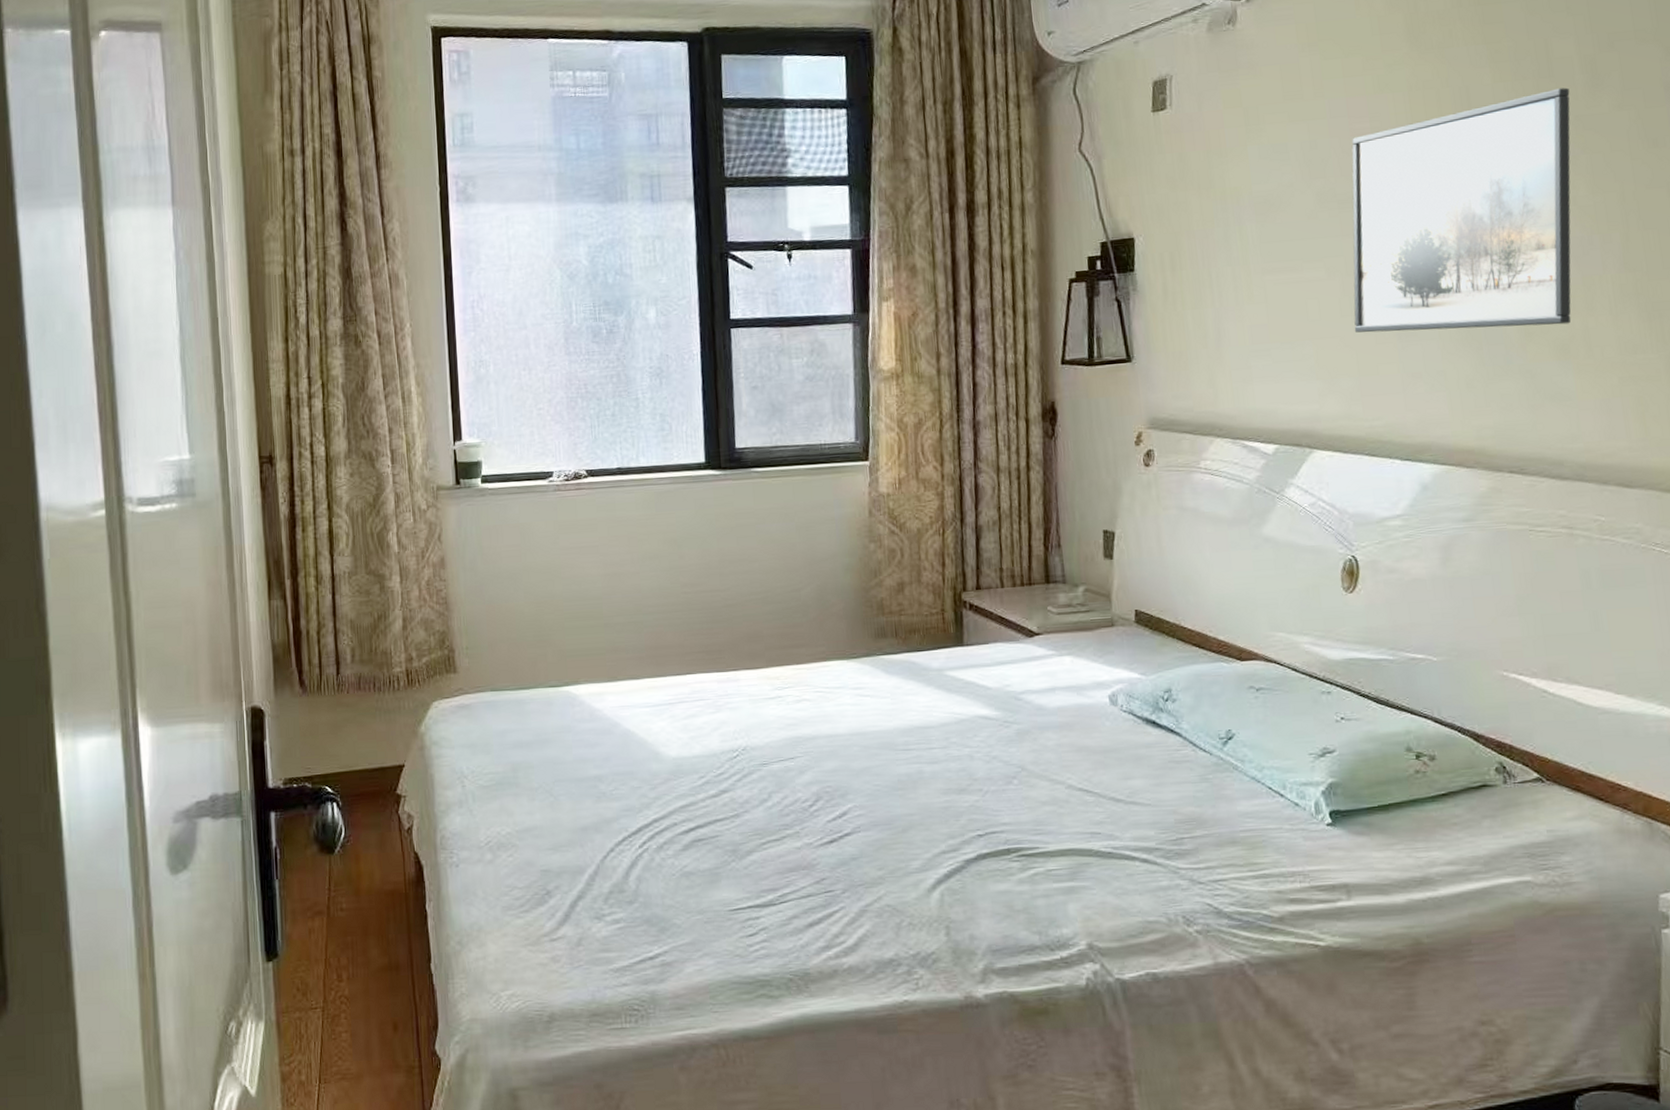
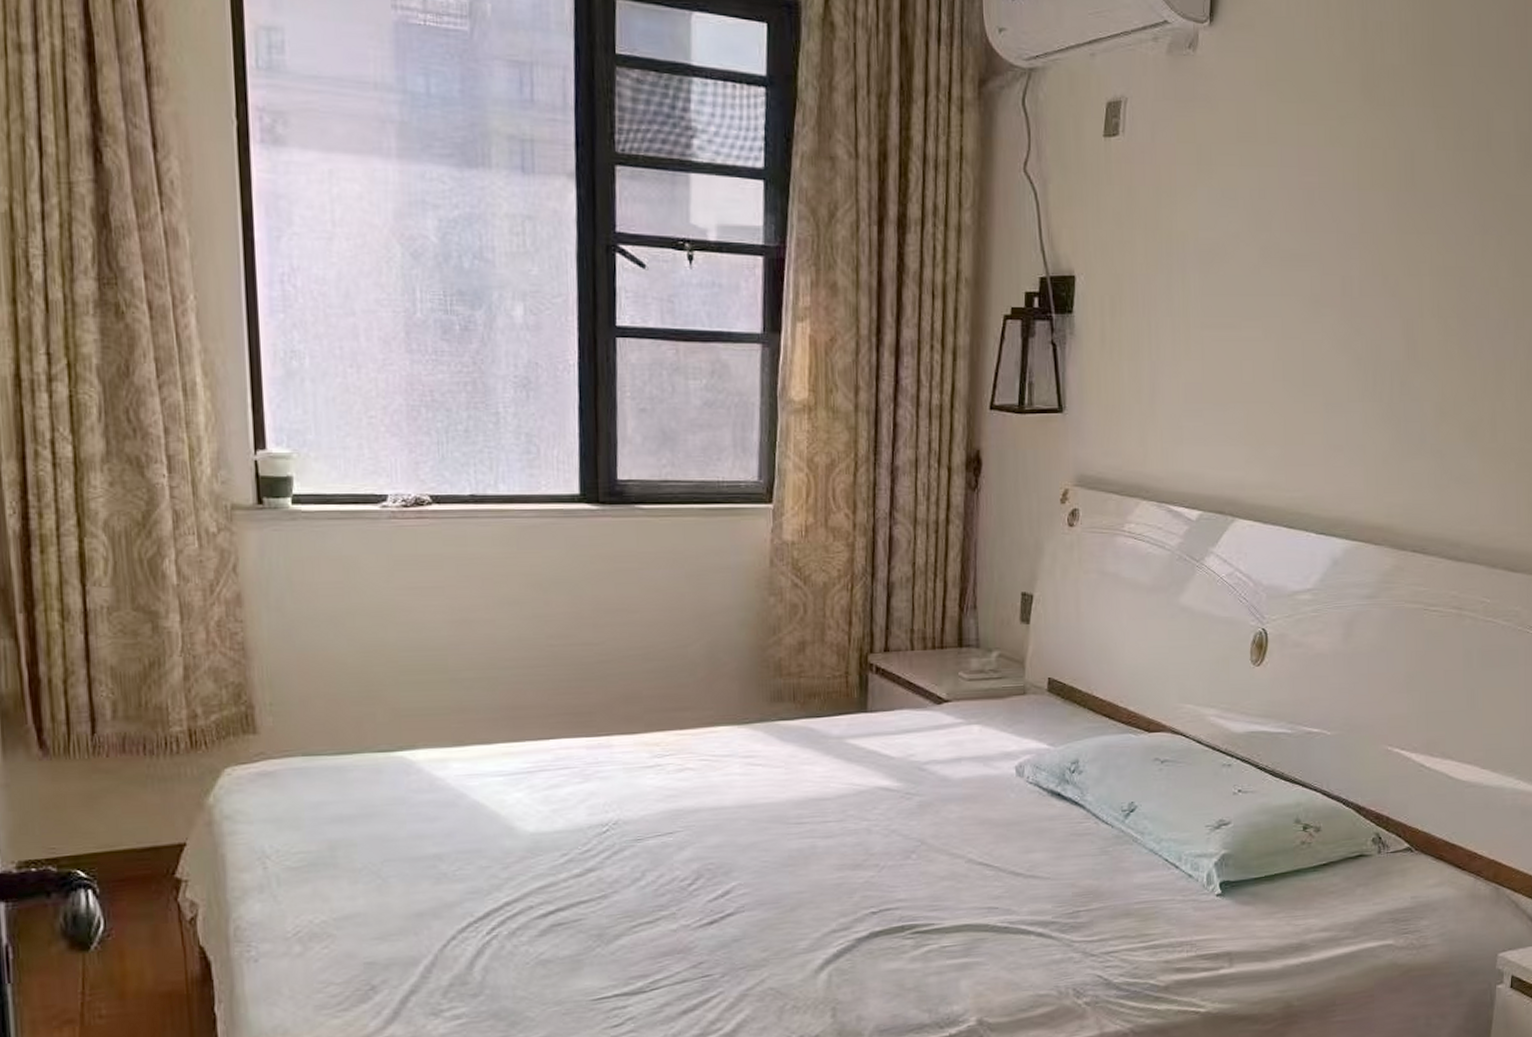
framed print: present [1352,87,1572,333] -> none [1284,164,1504,407]

